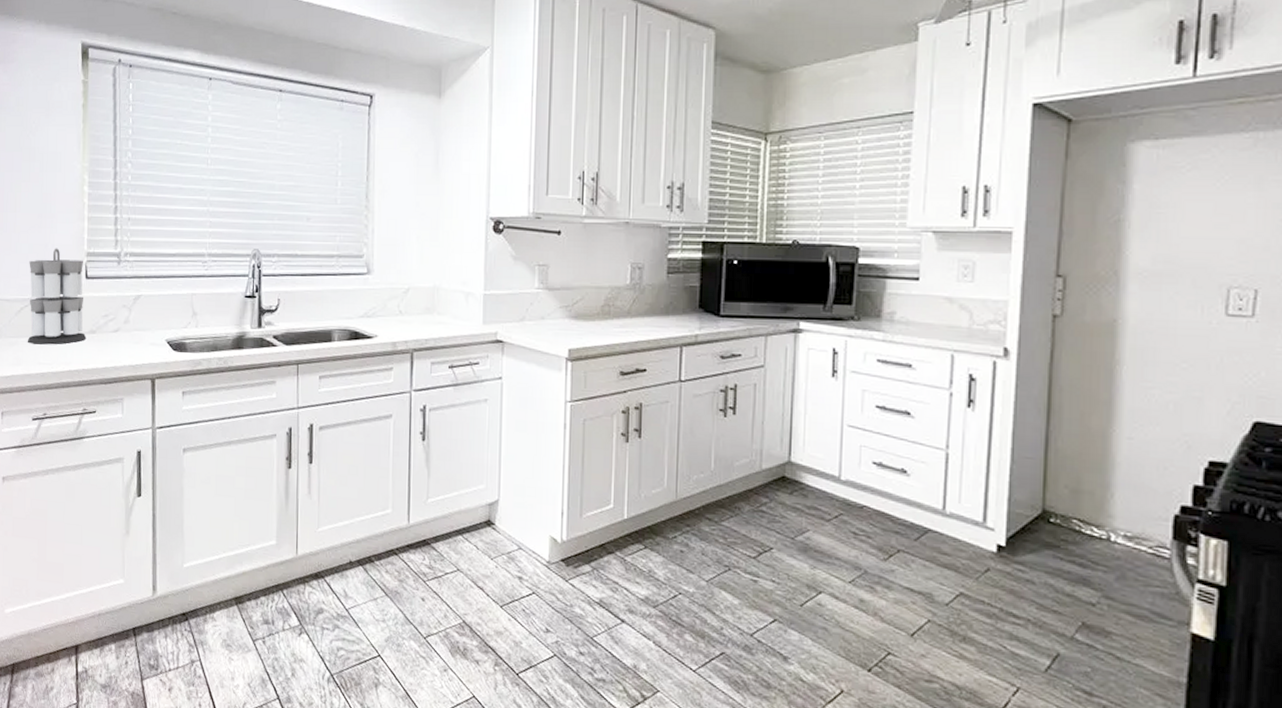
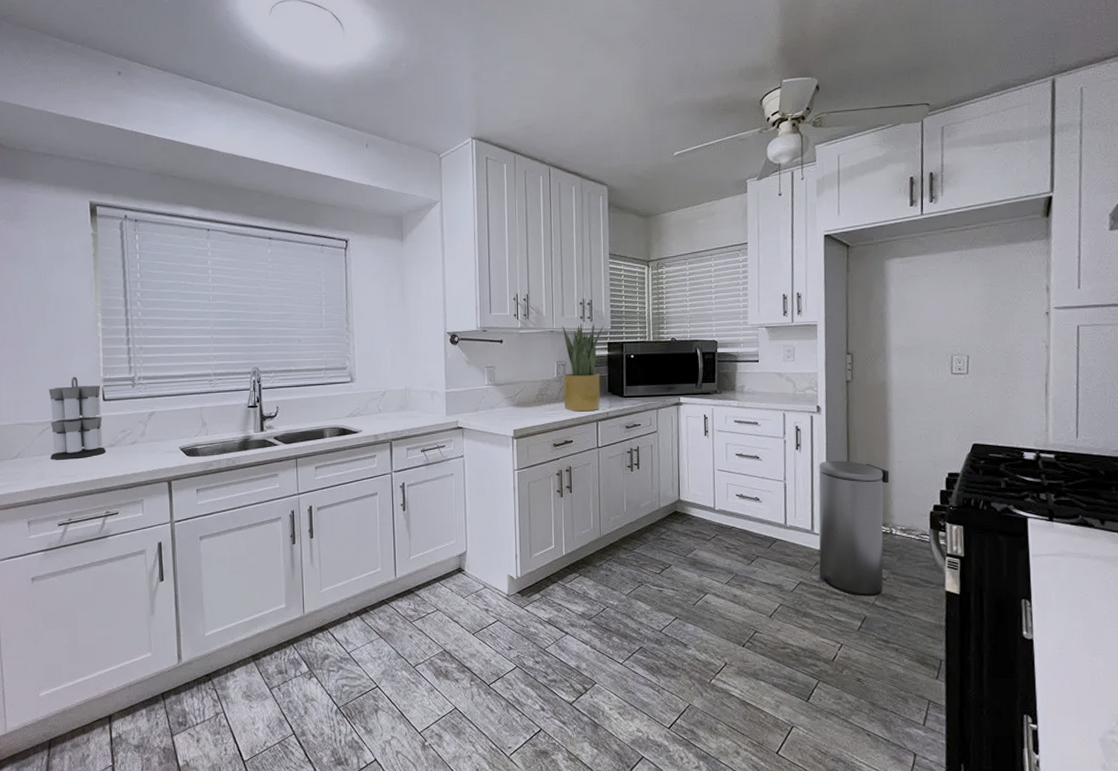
planter: none [637,214,699,333] -> present [562,323,604,412]
pedal bin: none [976,426,1112,627] -> present [810,460,890,597]

